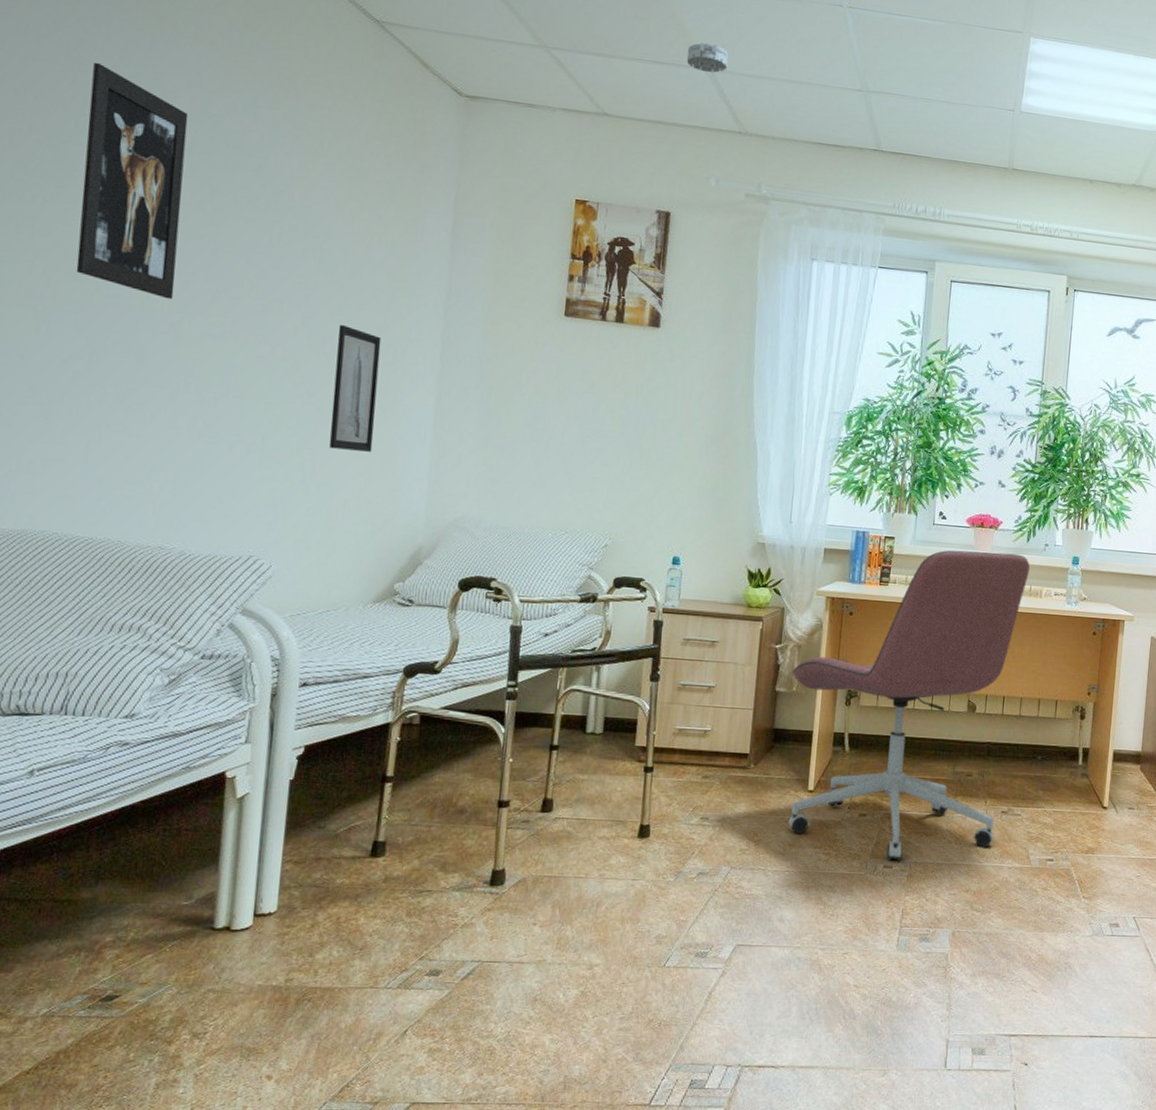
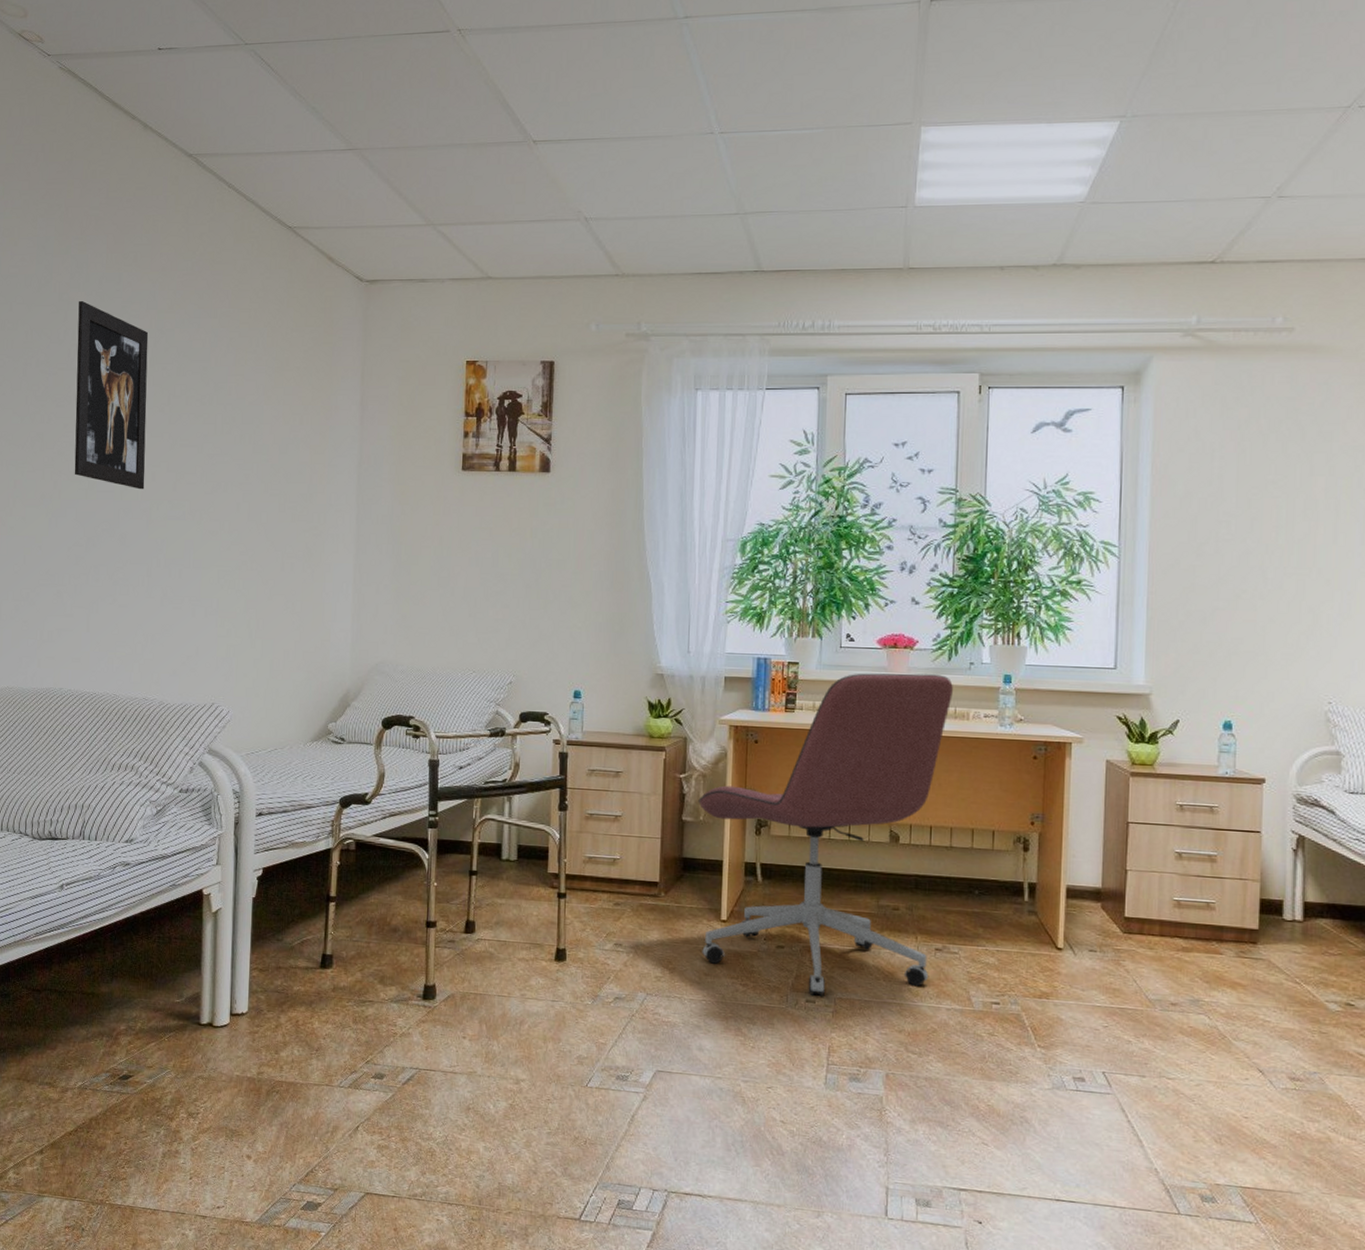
wall art: present [330,325,382,452] -> none [269,498,307,608]
smoke detector: present [686,42,729,73] -> none [562,194,602,223]

